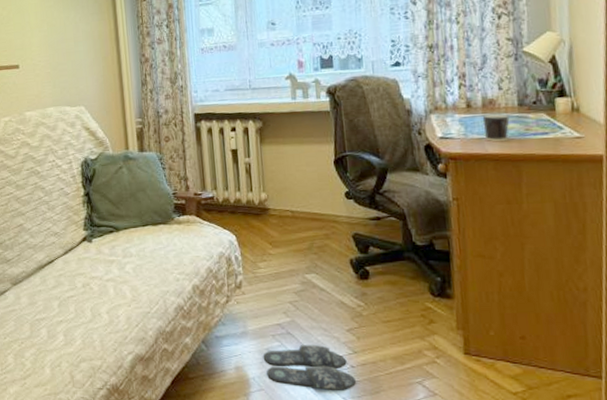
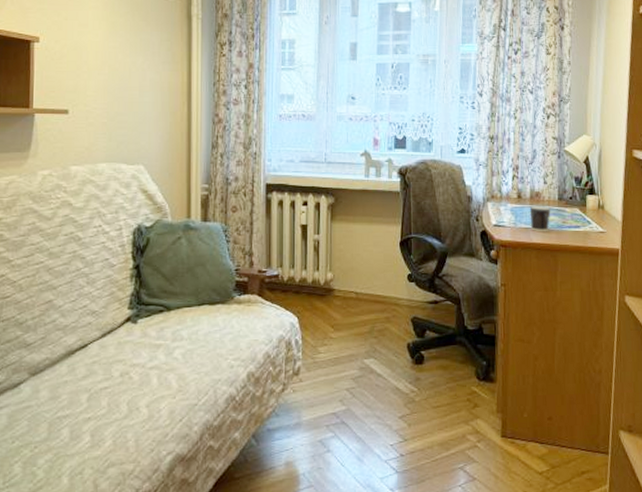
slippers: present [263,345,356,390] -> none [315,434,404,482]

